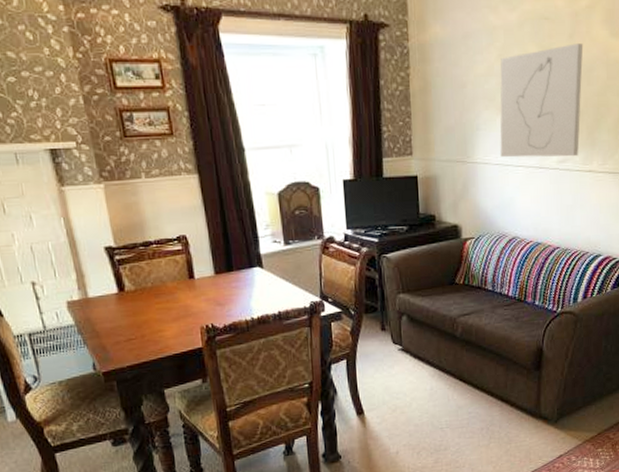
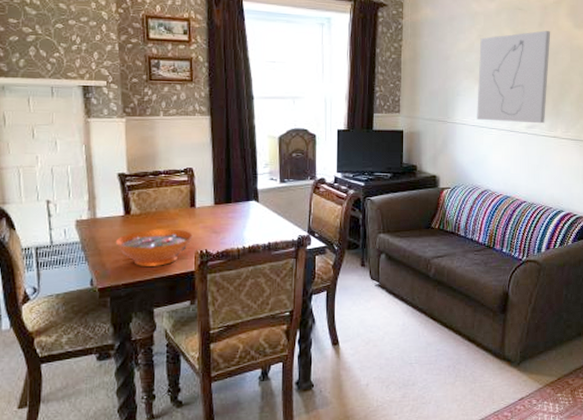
decorative bowl: none [113,304,196,346] -> present [116,229,193,266]

